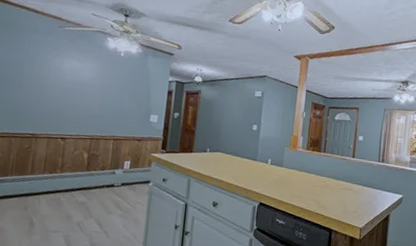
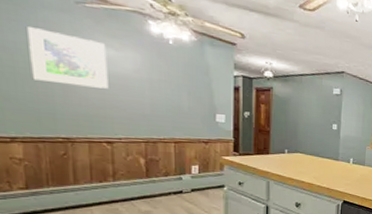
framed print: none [18,46,74,93] -> present [27,27,109,89]

